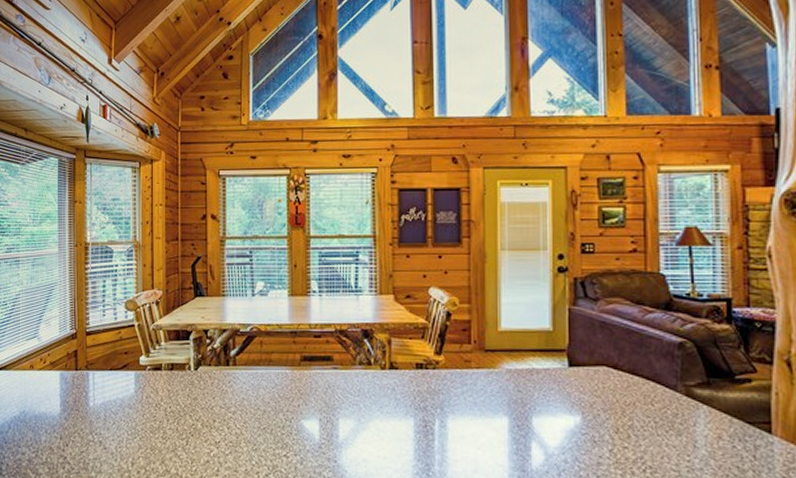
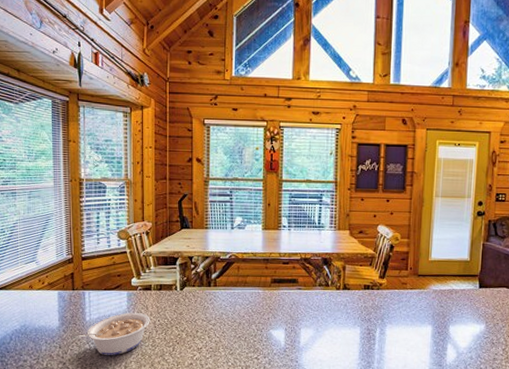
legume: none [74,397,161,450] -> present [72,312,150,356]

